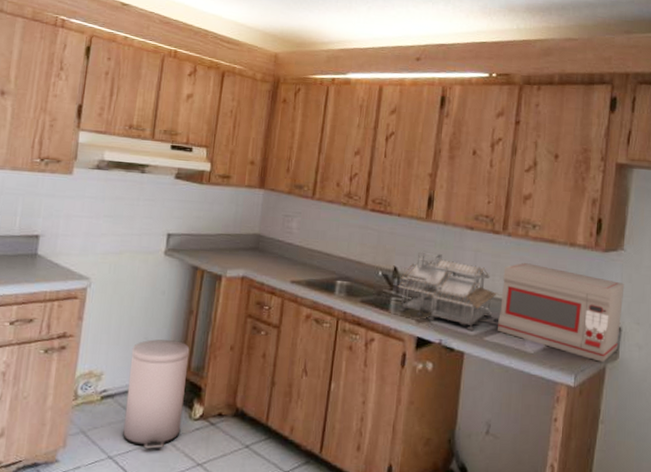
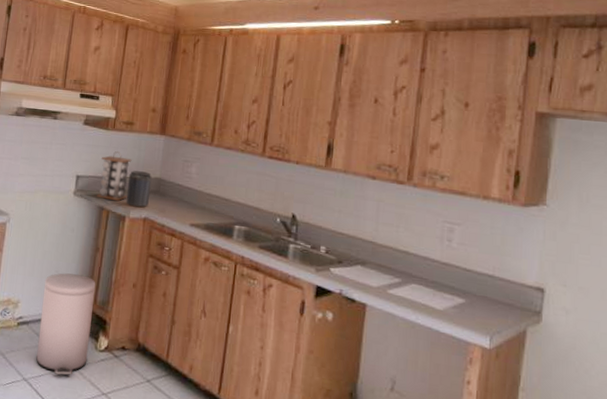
spice rack: none [190,207,229,260] -> present [97,151,132,201]
soda can: none [222,227,251,266] -> present [126,170,152,208]
dish rack: present [398,250,499,332] -> none [296,199,403,284]
microwave: present [498,263,625,362] -> none [403,215,548,325]

